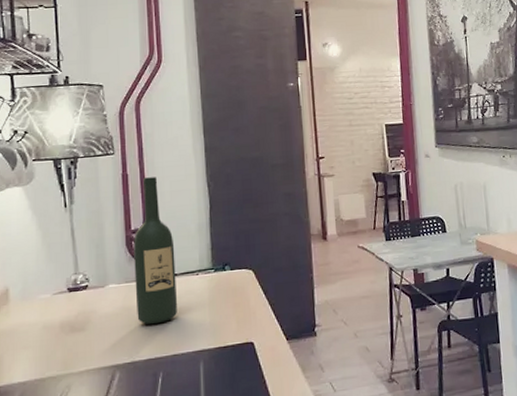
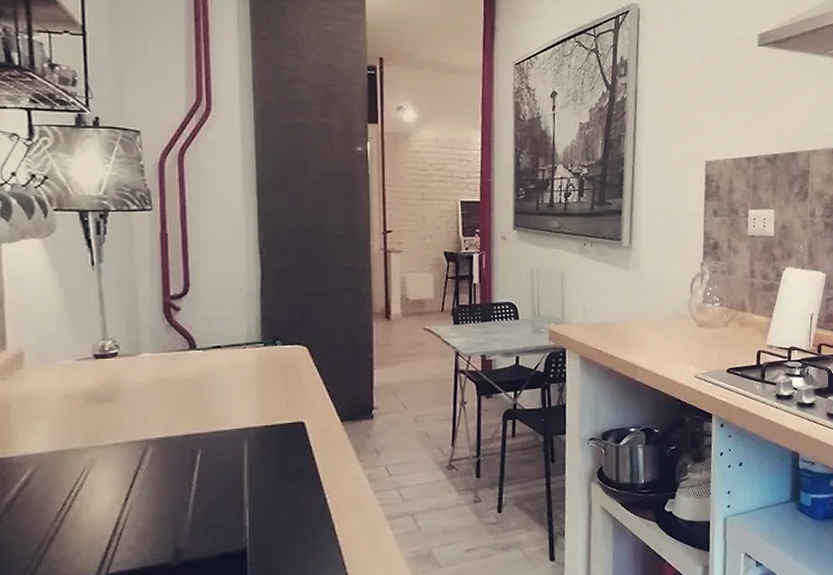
wine bottle: present [133,177,177,325] -> none [172,239,220,399]

